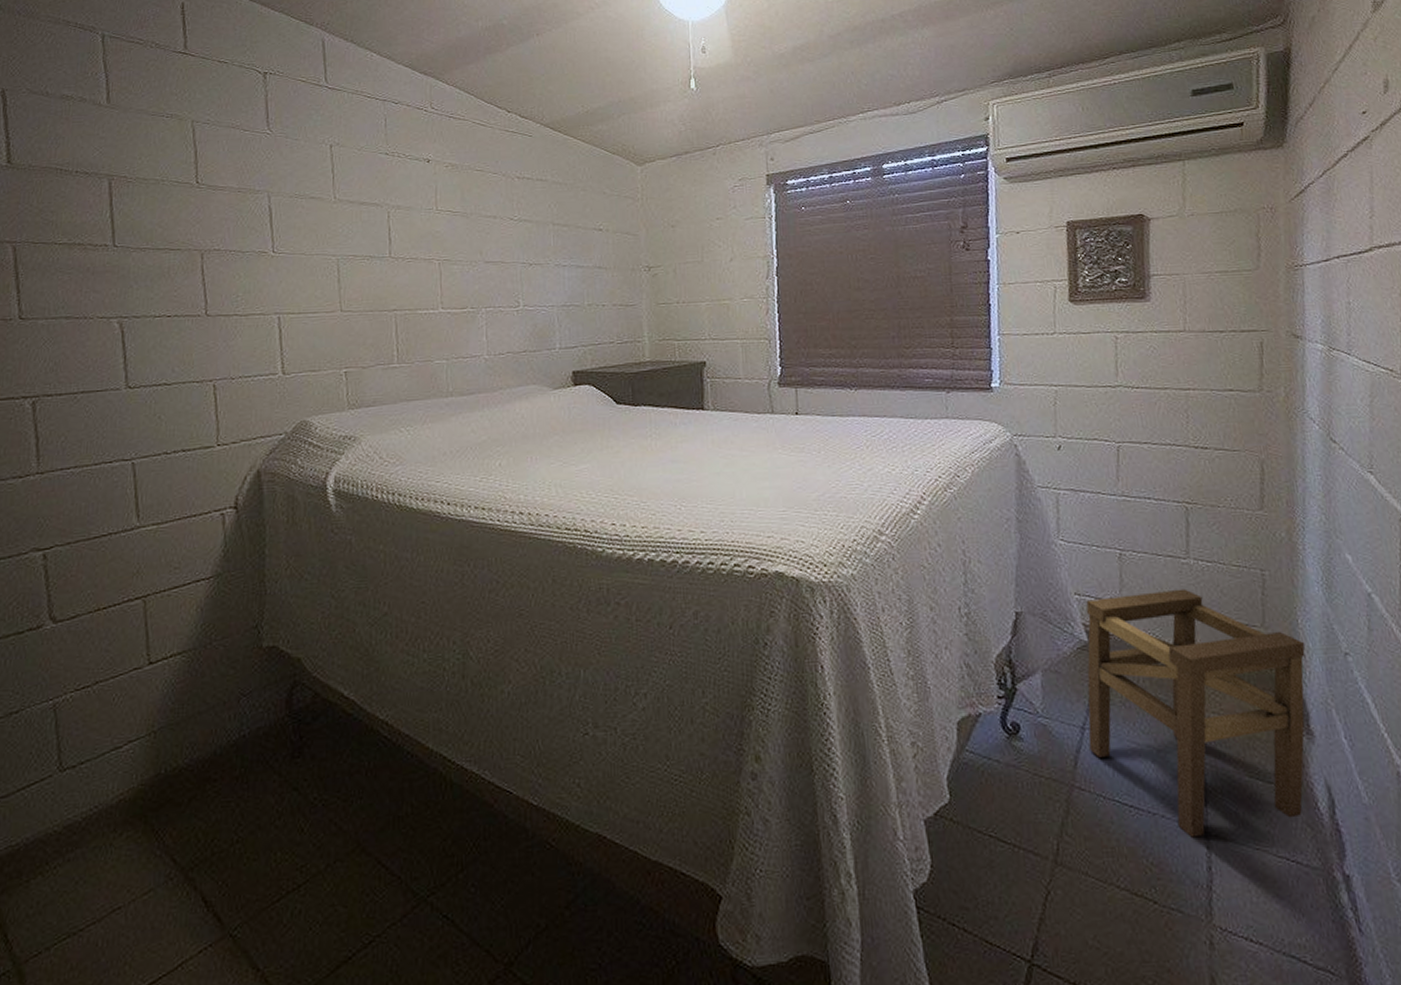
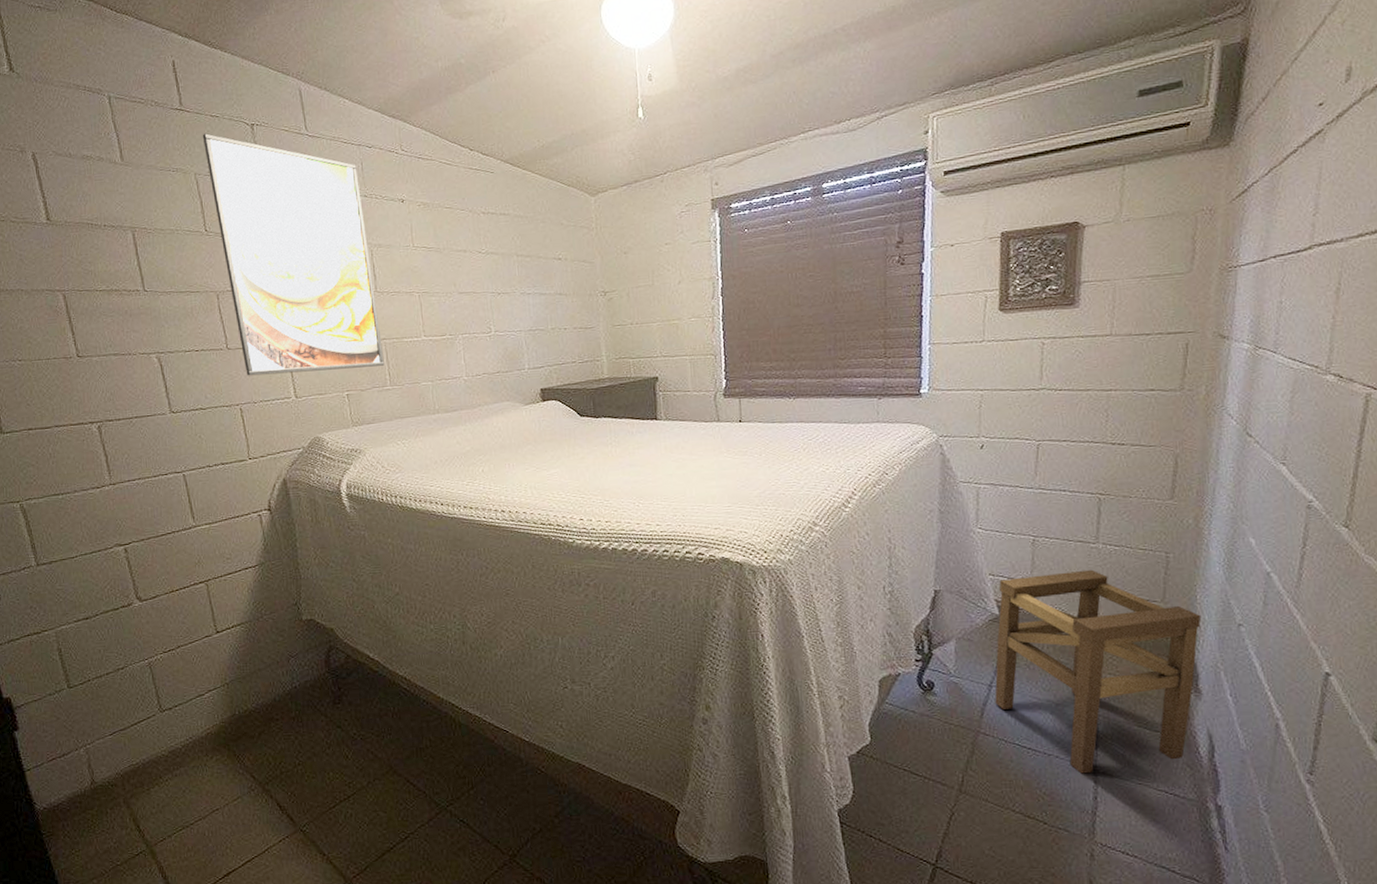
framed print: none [206,79,393,348] -> present [202,133,385,376]

